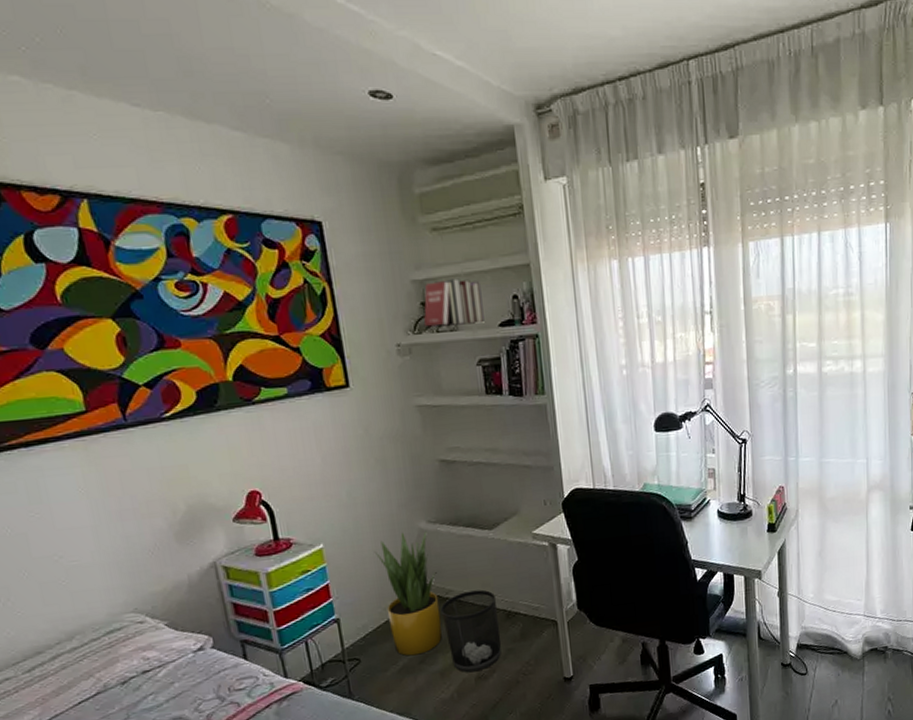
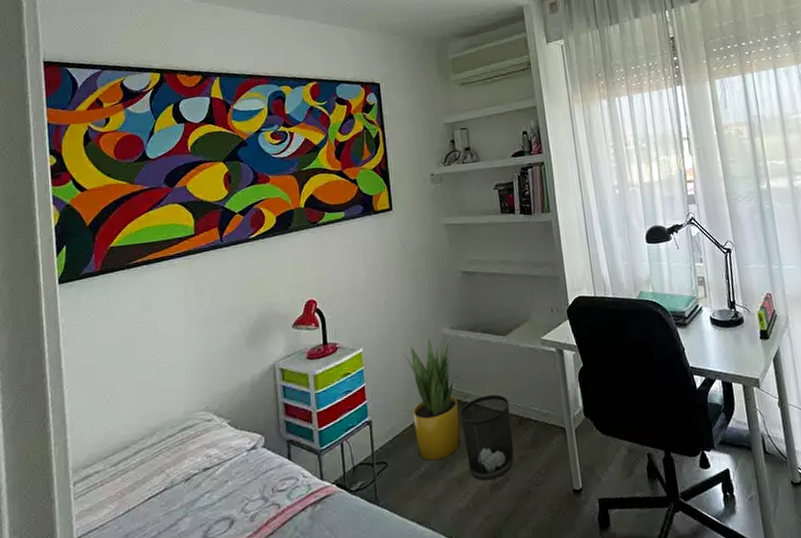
books: present [423,278,483,327] -> none [452,120,499,160]

